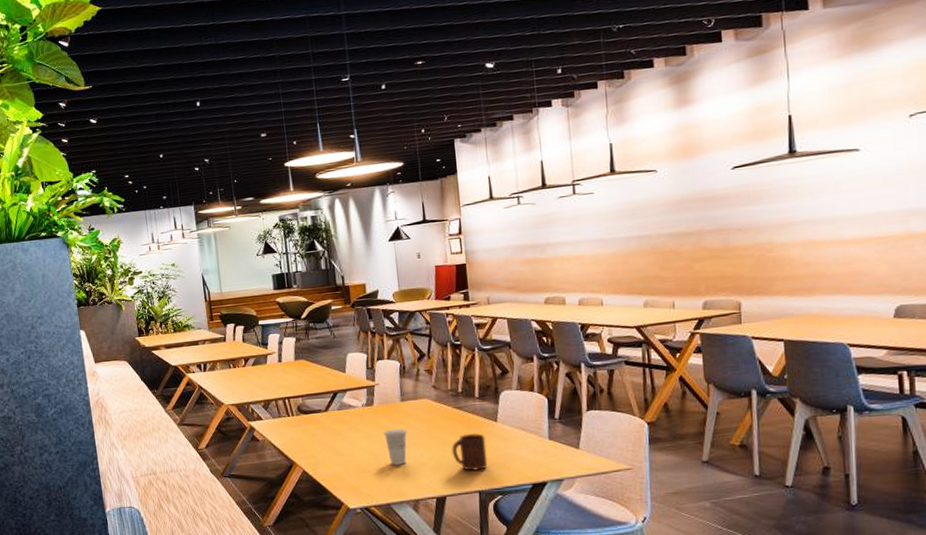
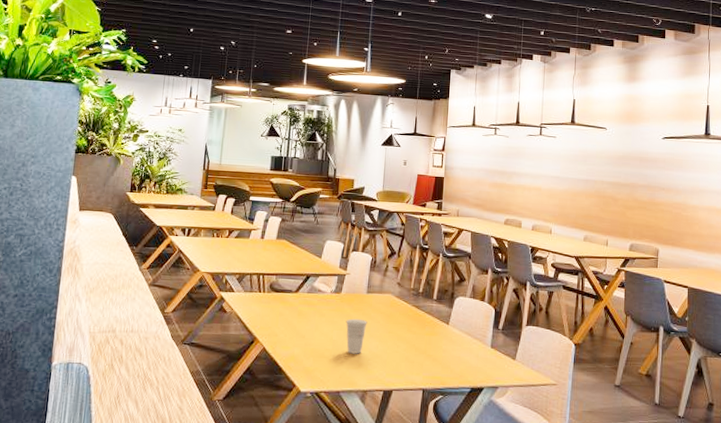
cup: present [451,432,488,471] -> none [404,332,436,369]

